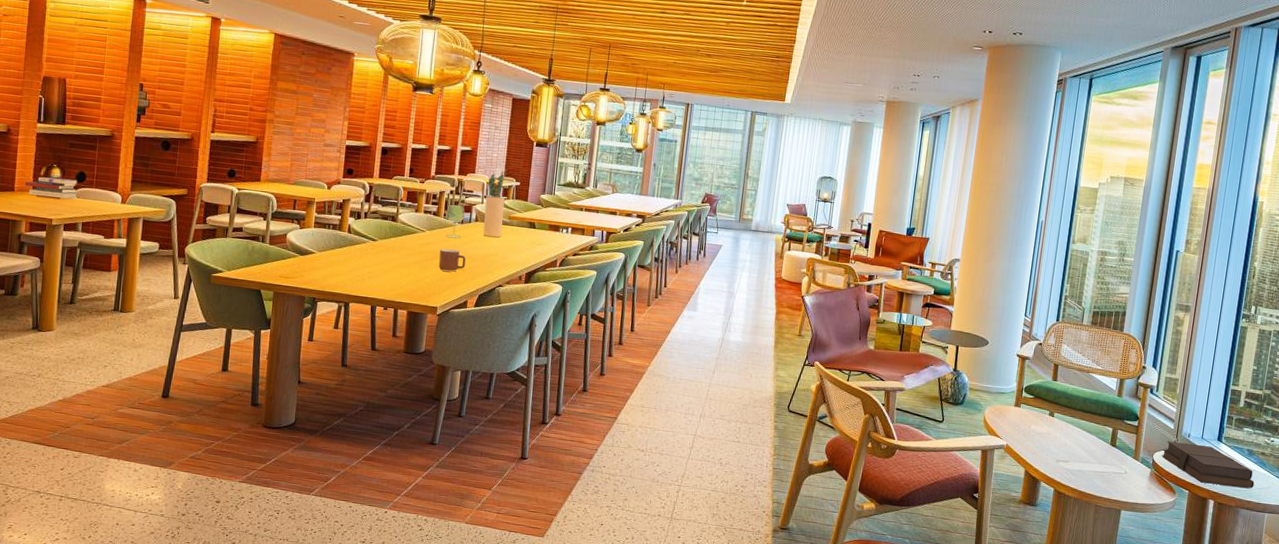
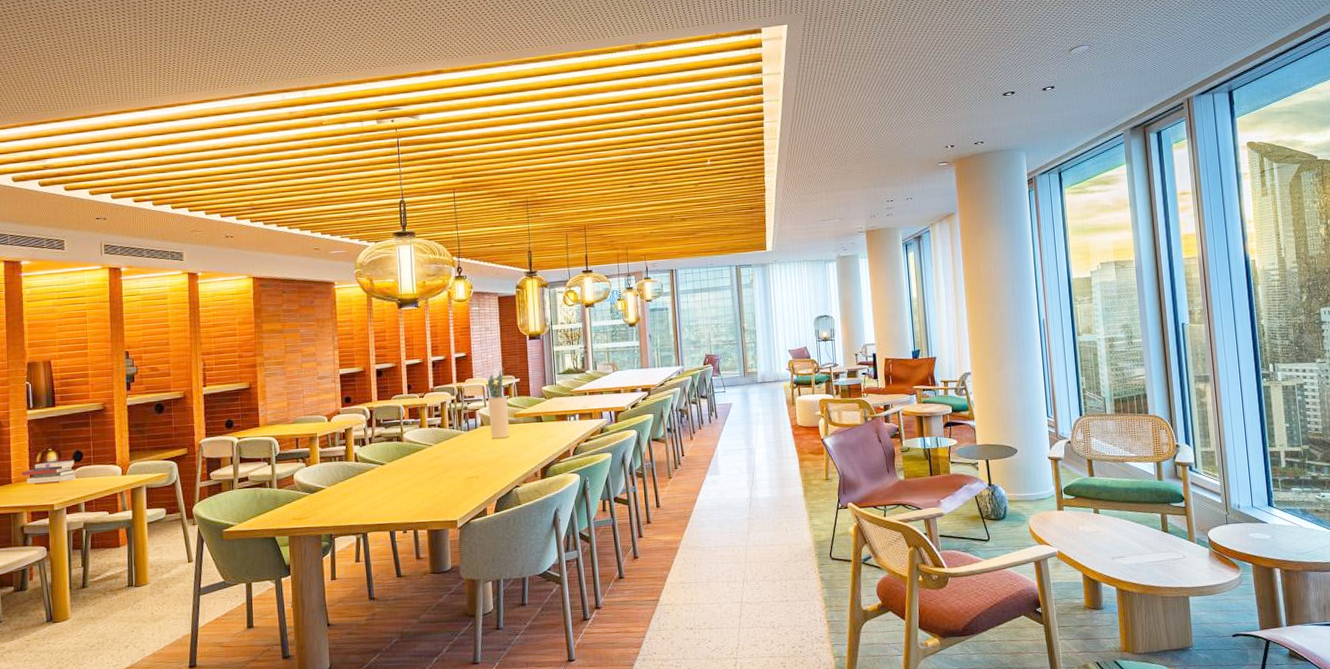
mug: present [438,248,466,272] -> none [451,458,478,483]
wine glass: present [446,204,465,239] -> none [450,412,470,448]
book: present [1162,441,1255,488] -> none [1216,513,1316,553]

